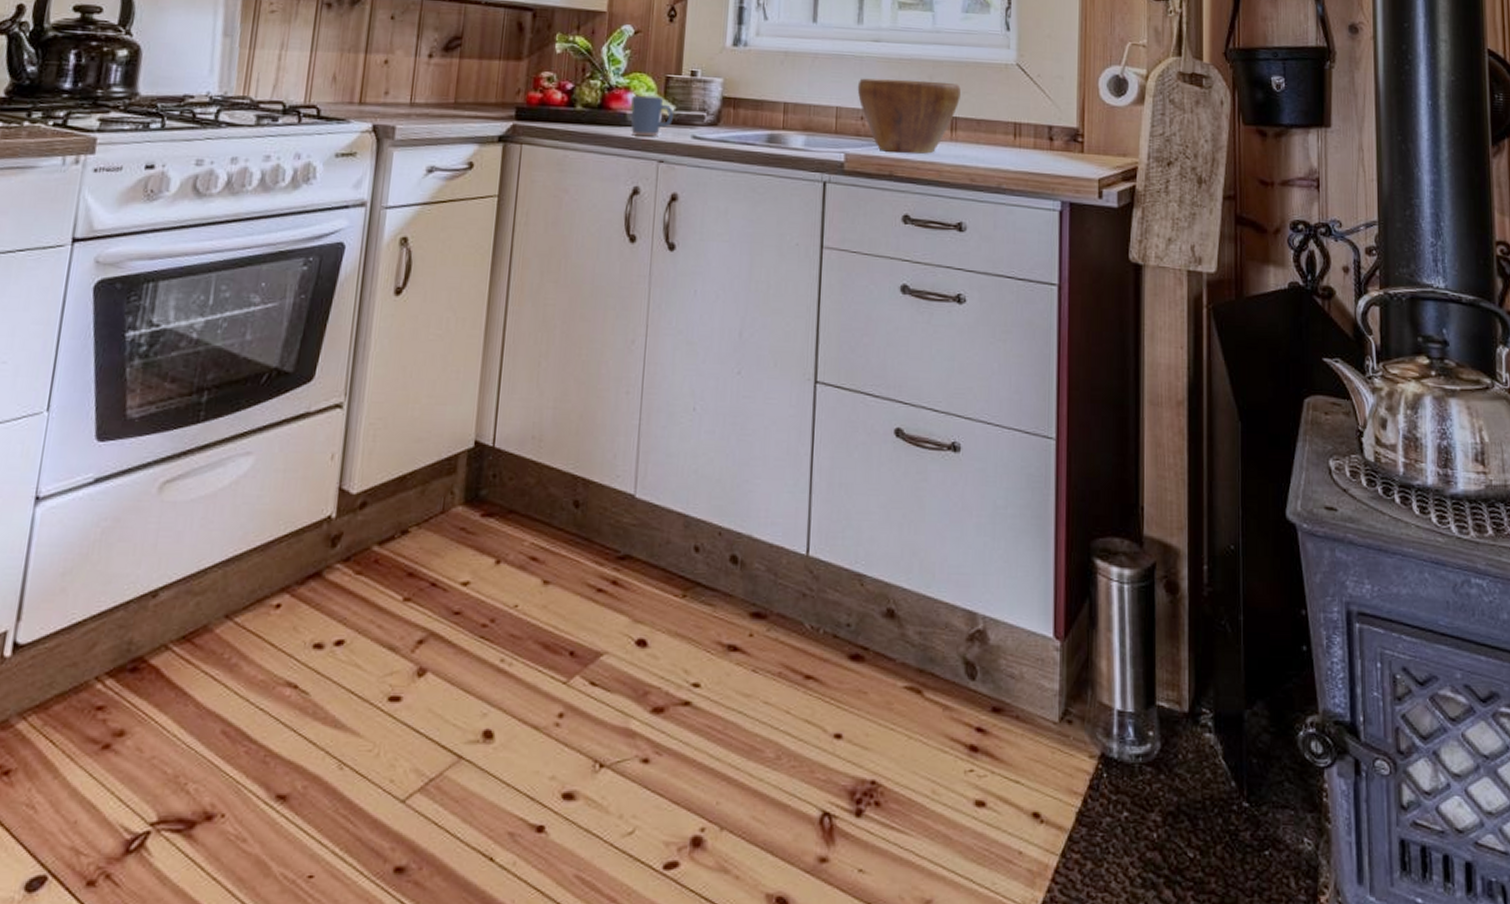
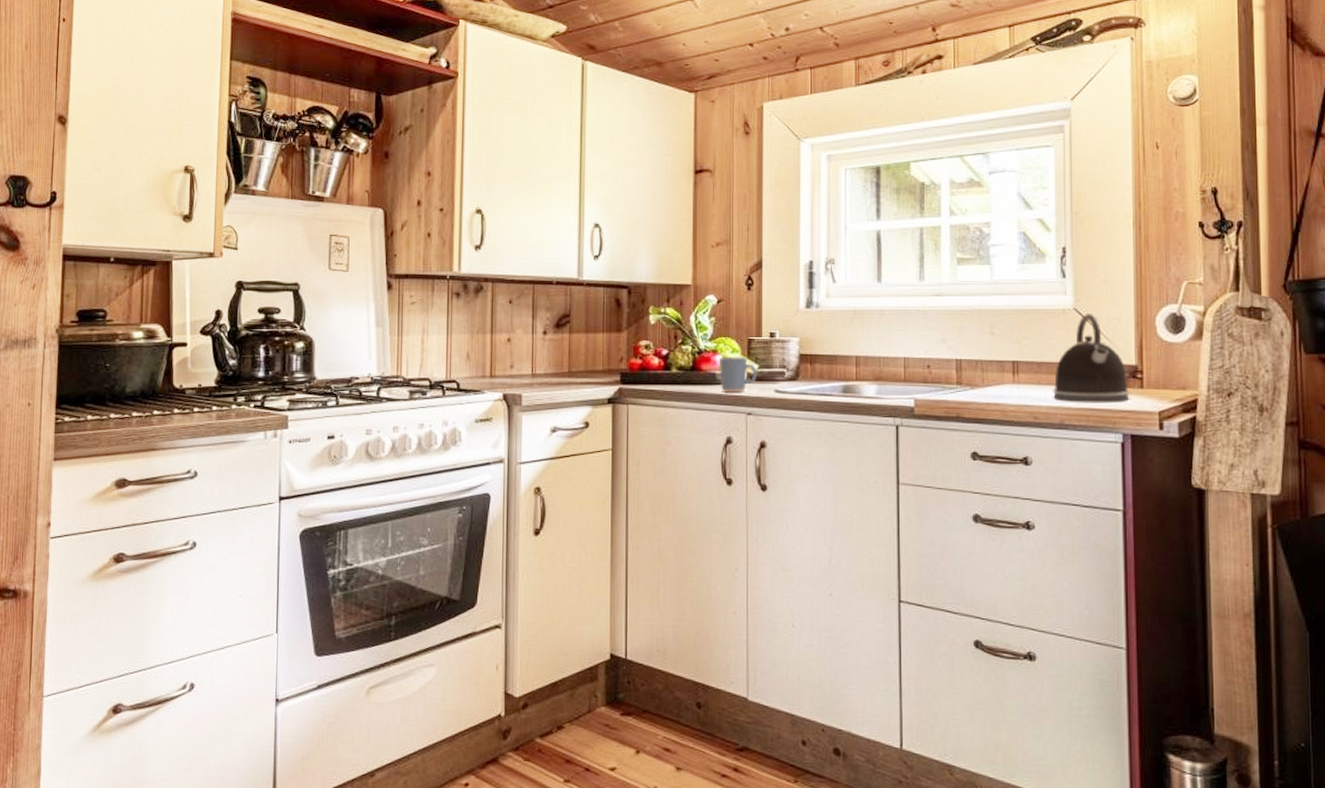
bowl: present [857,78,961,155] -> none [922,329,1020,397]
kettle: none [992,70,1070,168] -> present [1053,314,1130,404]

